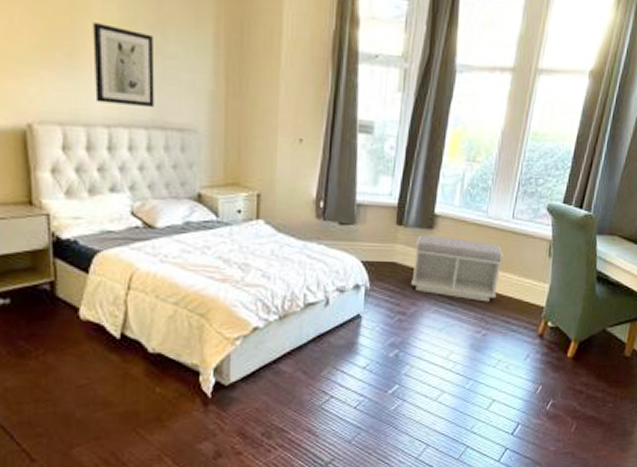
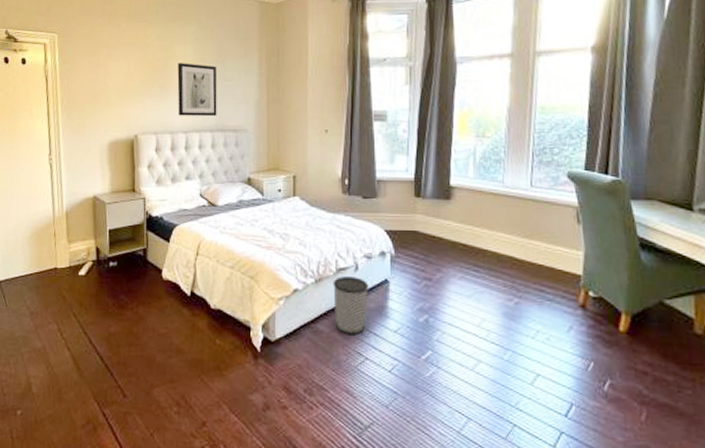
wastebasket: none [299,312,339,374] -> present [333,276,369,336]
bench: present [411,234,504,302] -> none [434,205,527,270]

